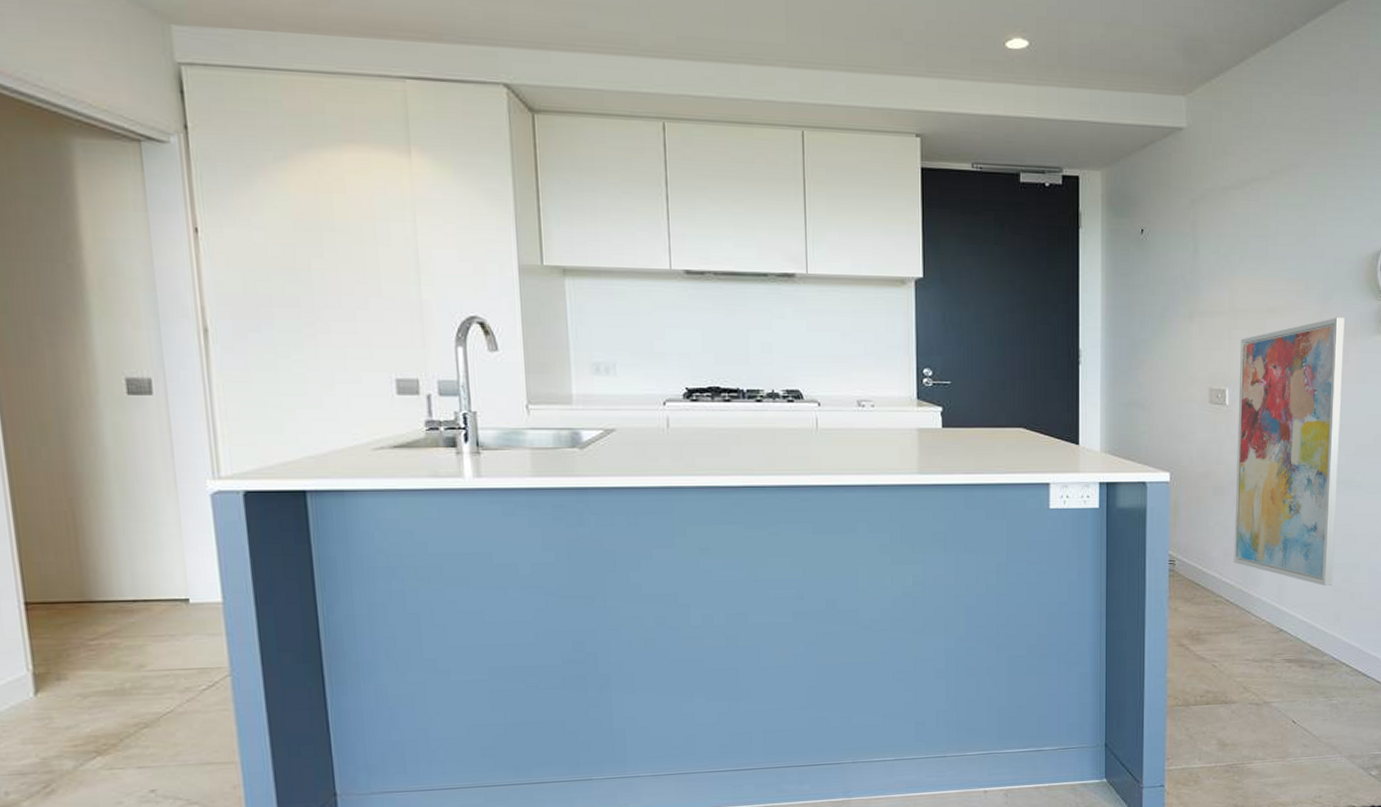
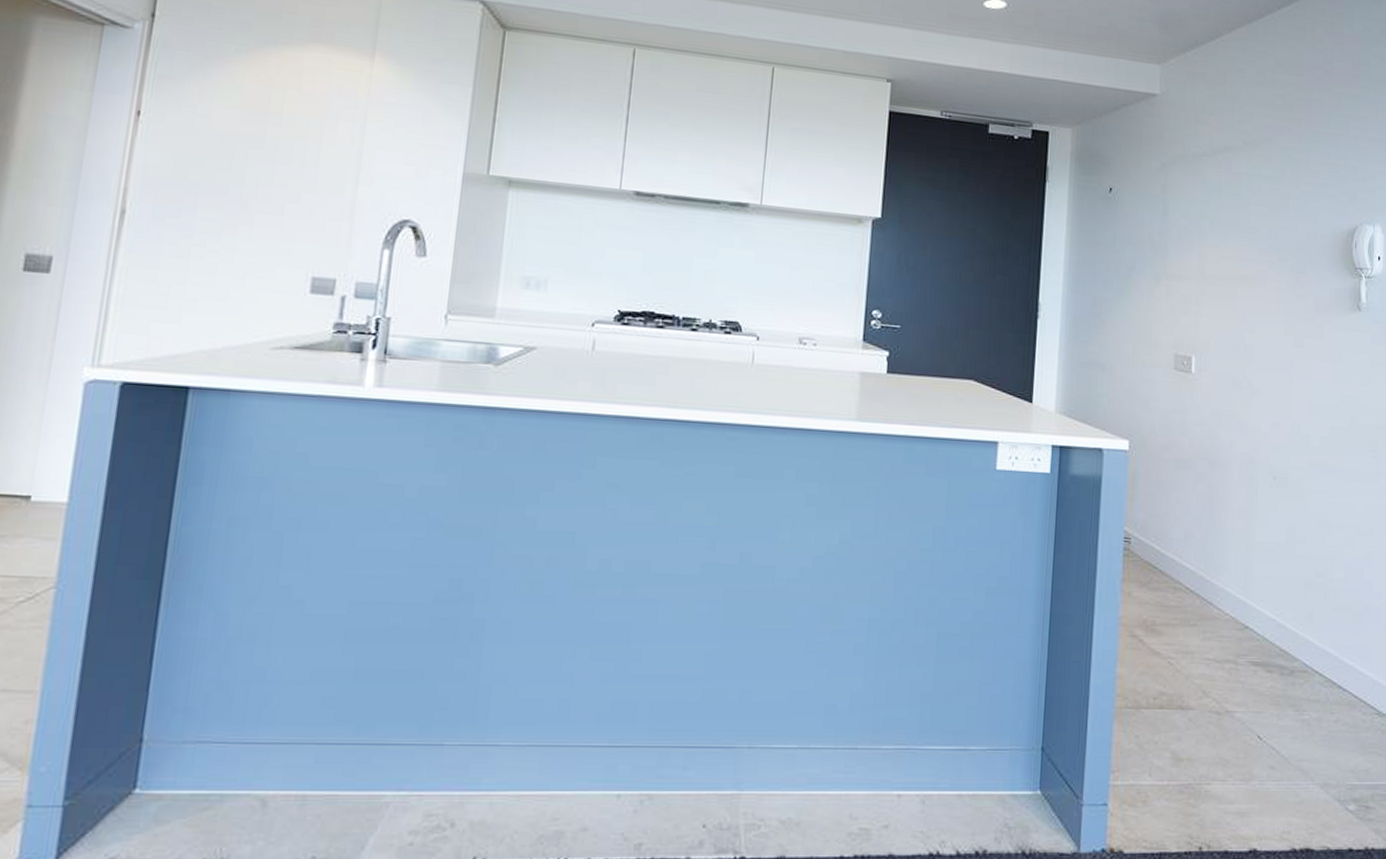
wall art: present [1234,318,1345,586] -> none [1195,291,1319,580]

